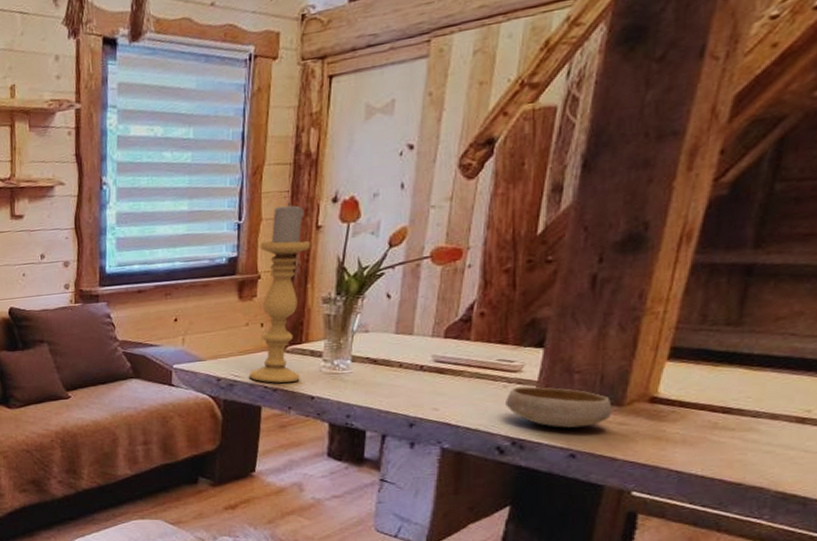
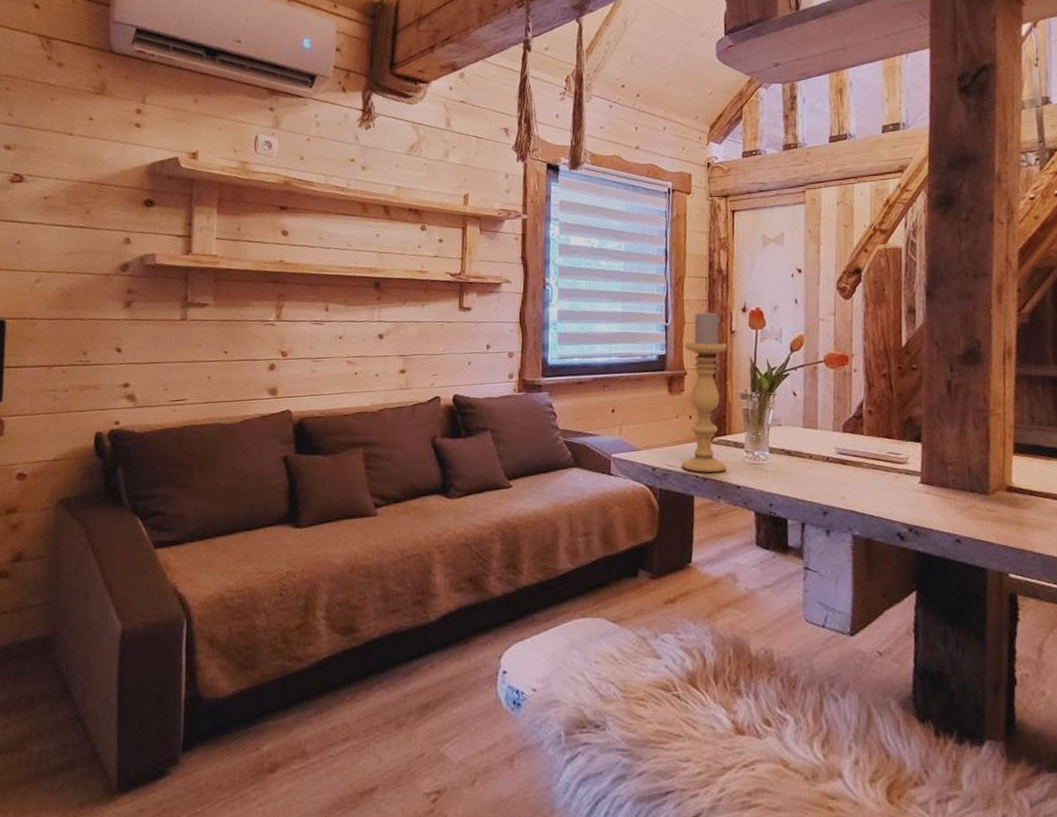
bowl: present [506,386,612,428] -> none [898,476,982,515]

